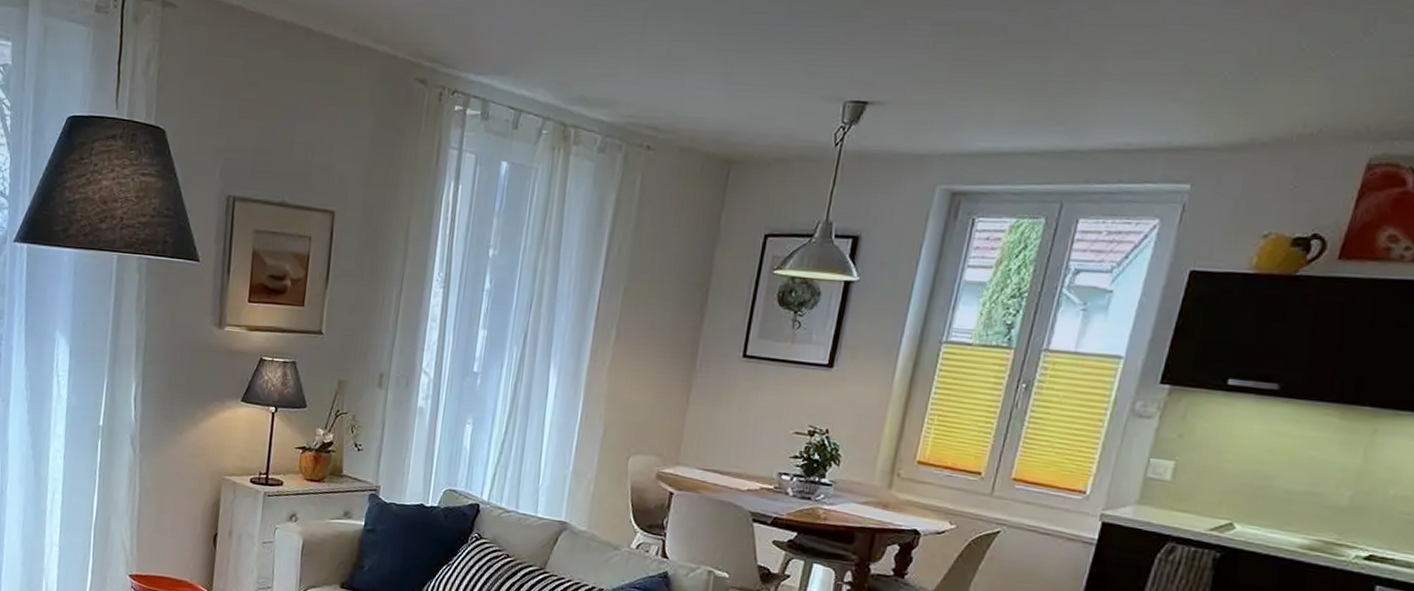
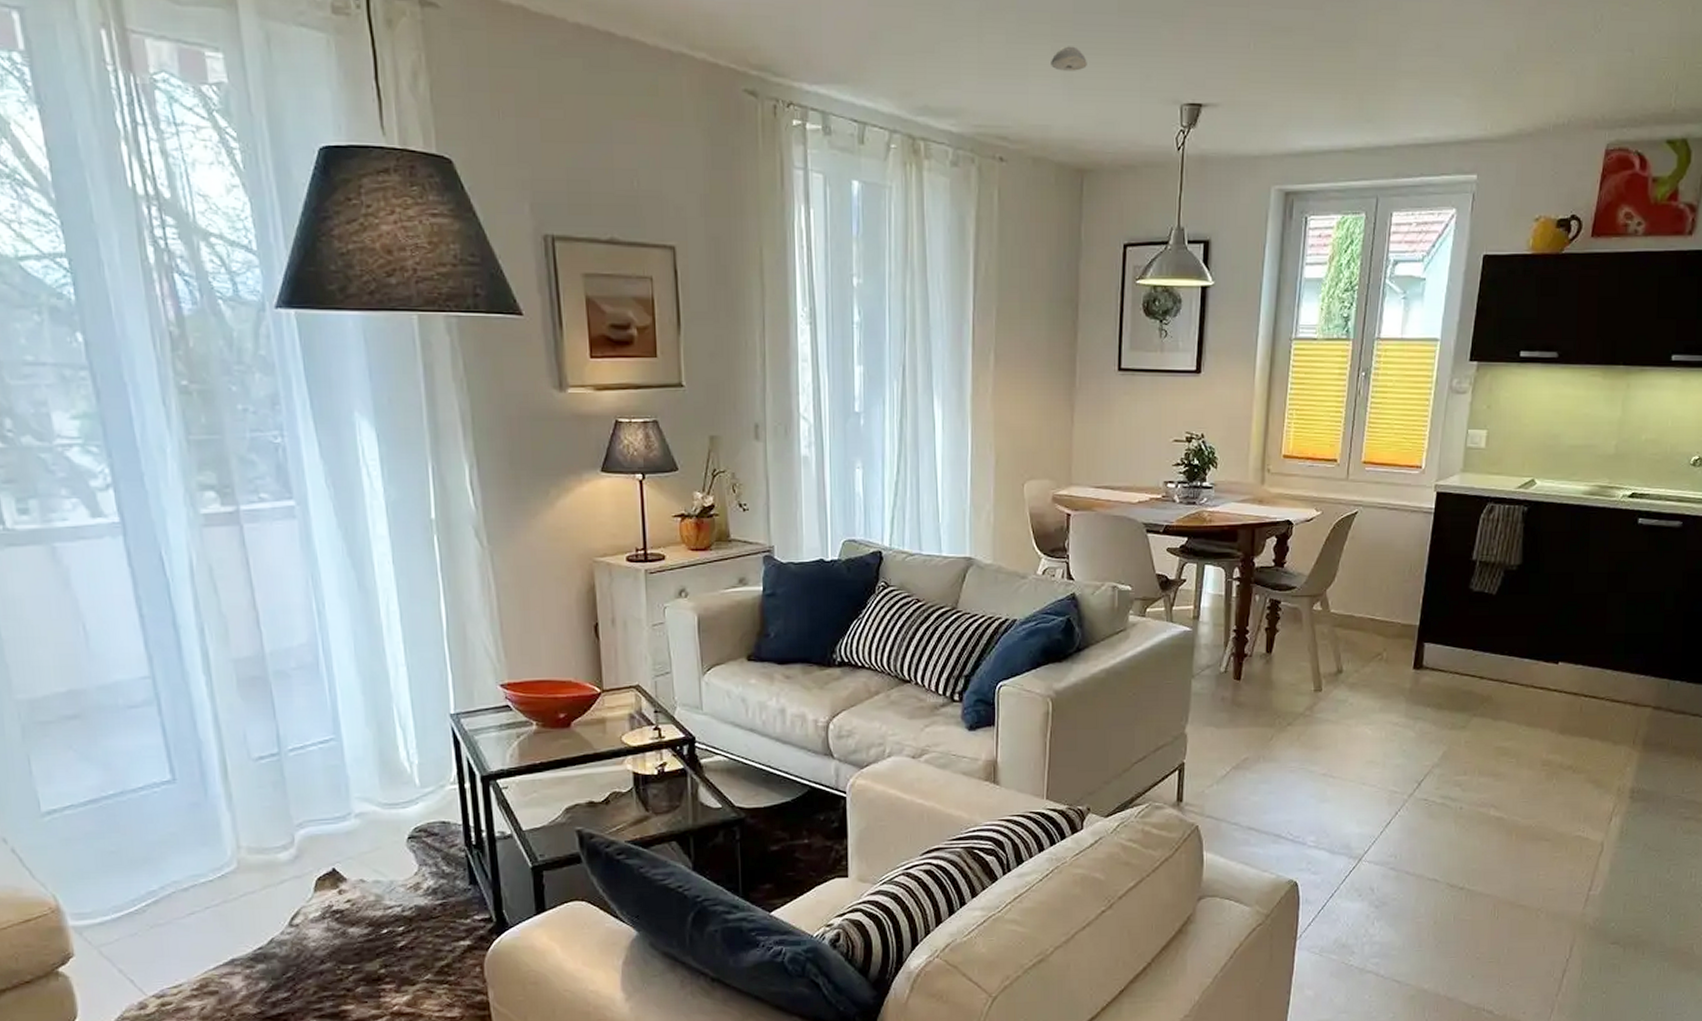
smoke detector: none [711,44,749,68] -> present [1051,46,1087,71]

